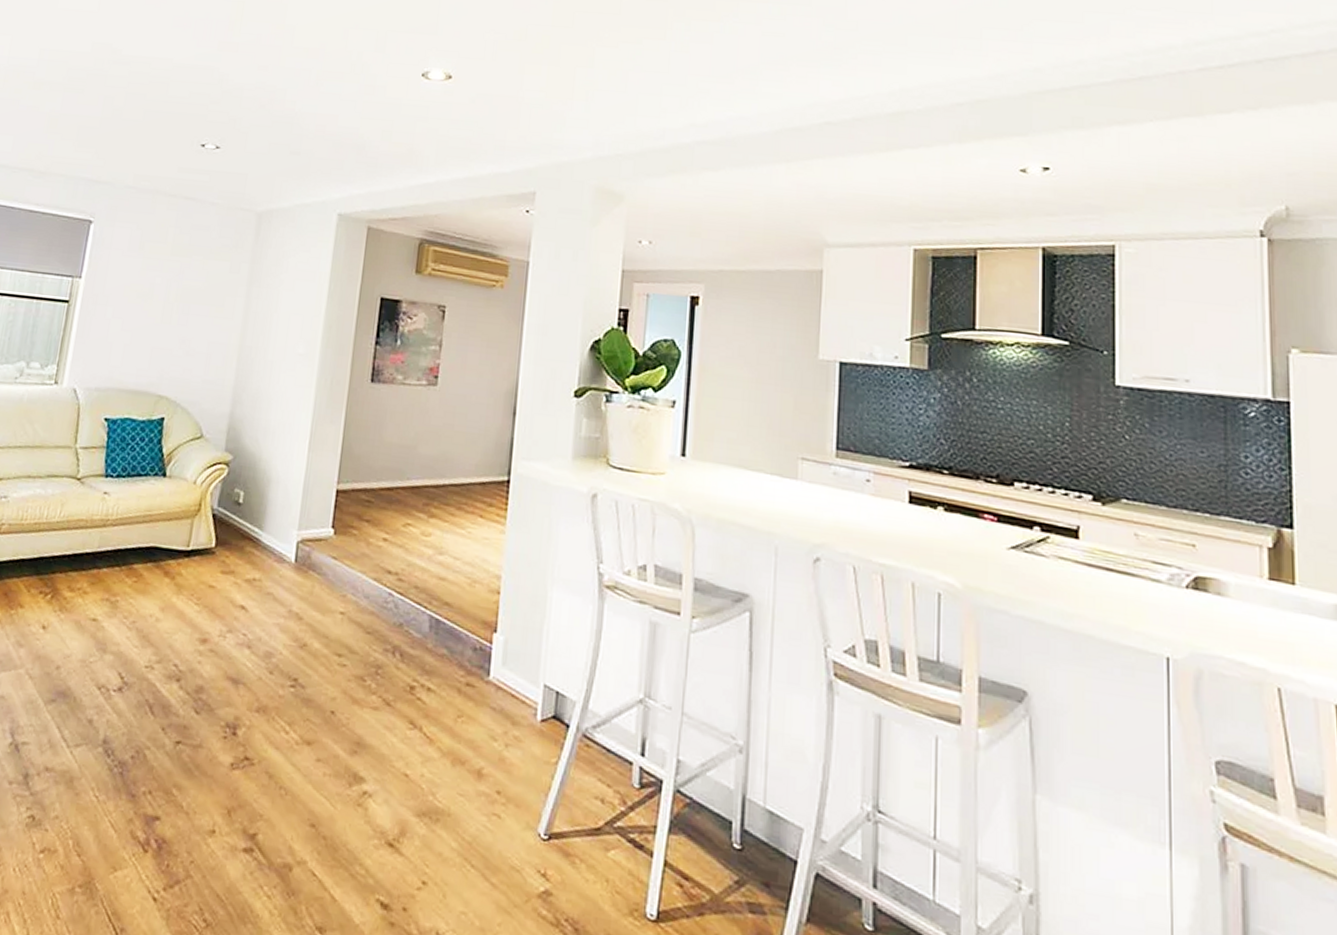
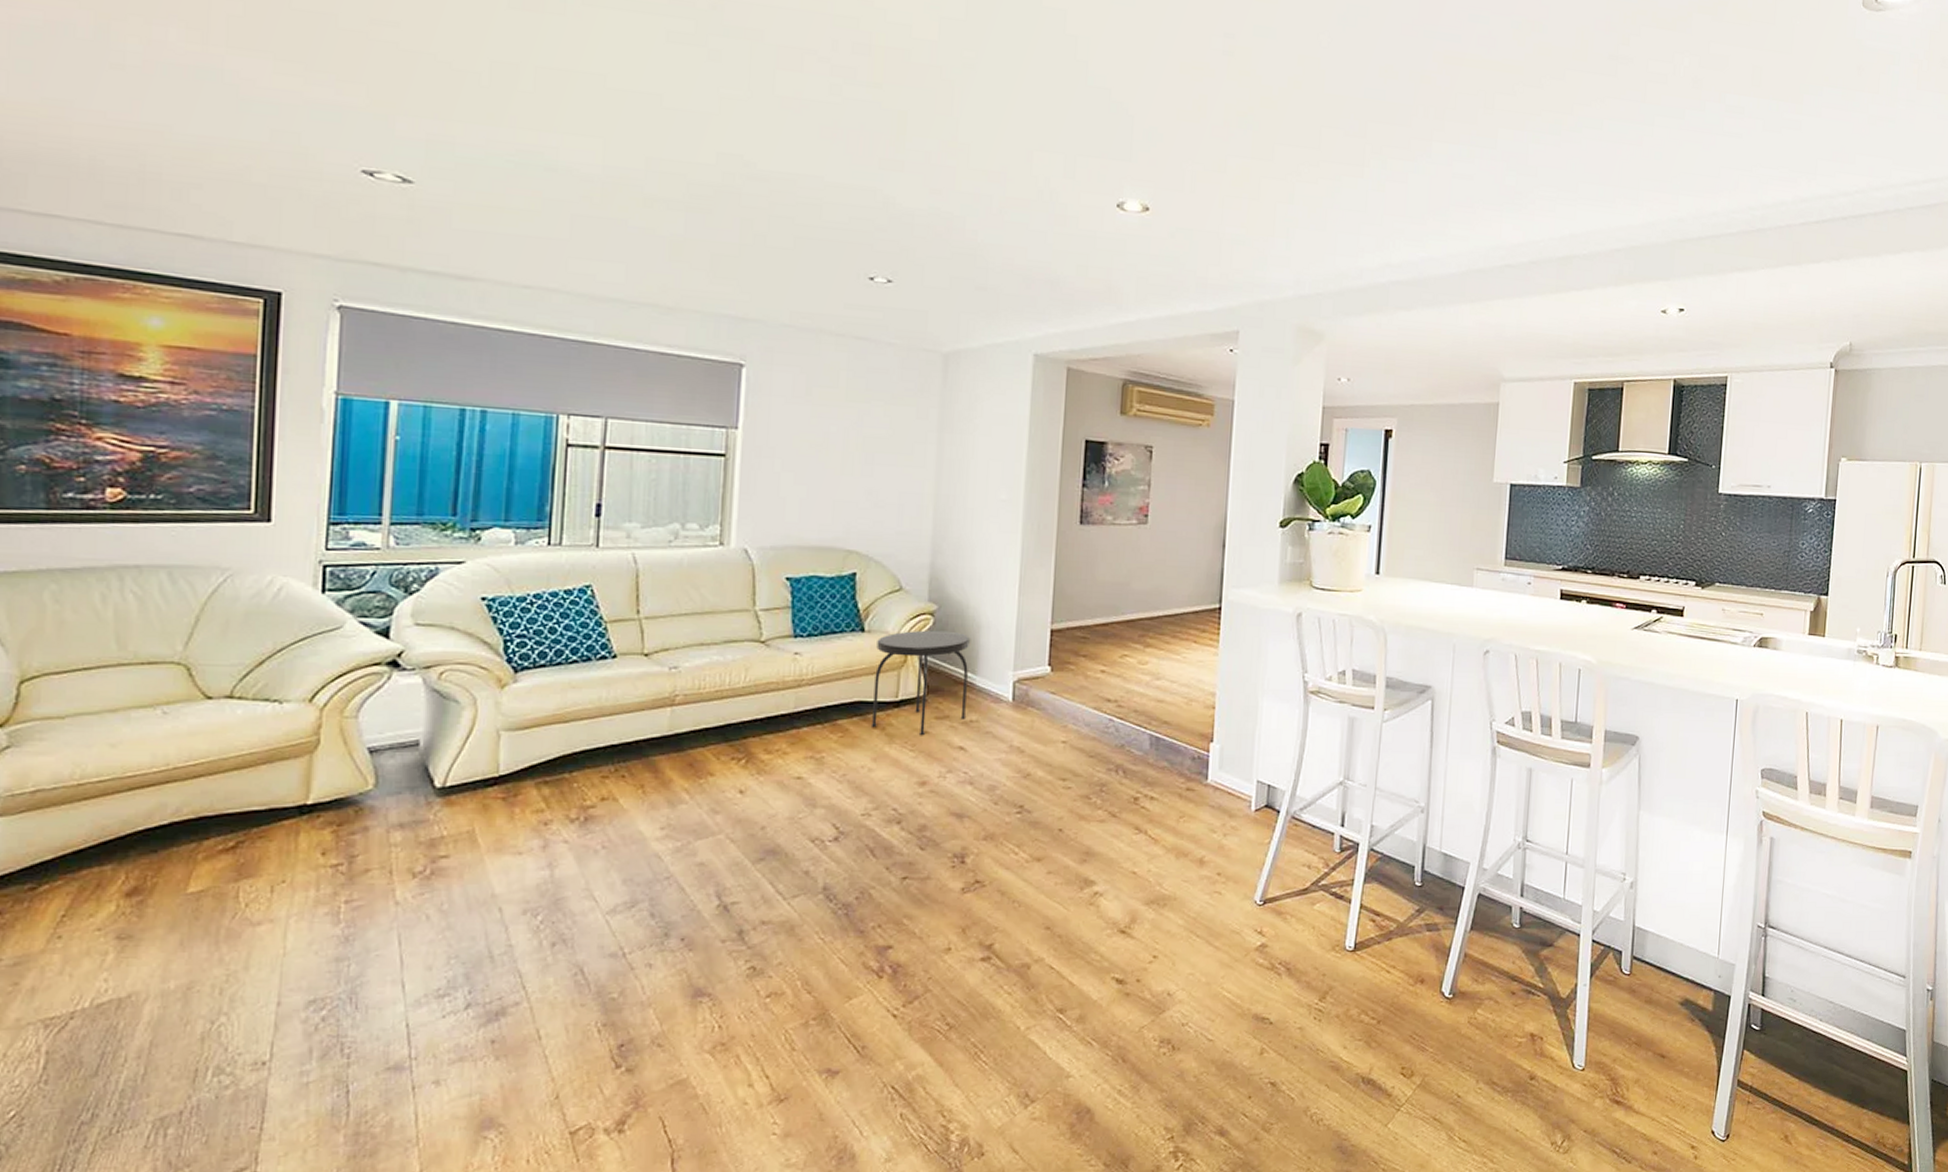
side table: none [162,479,261,590] -> present [870,630,971,736]

